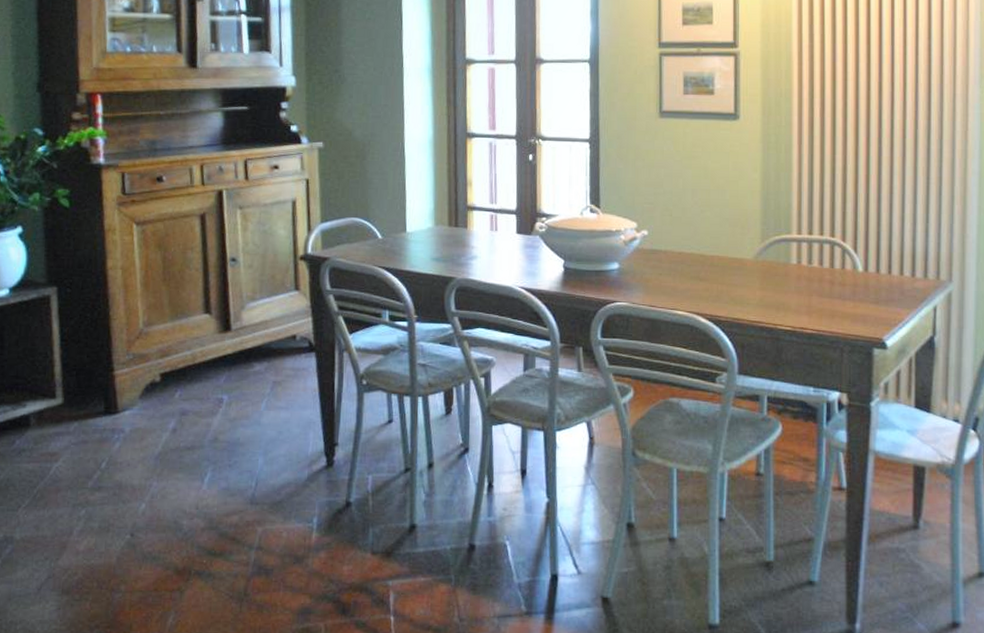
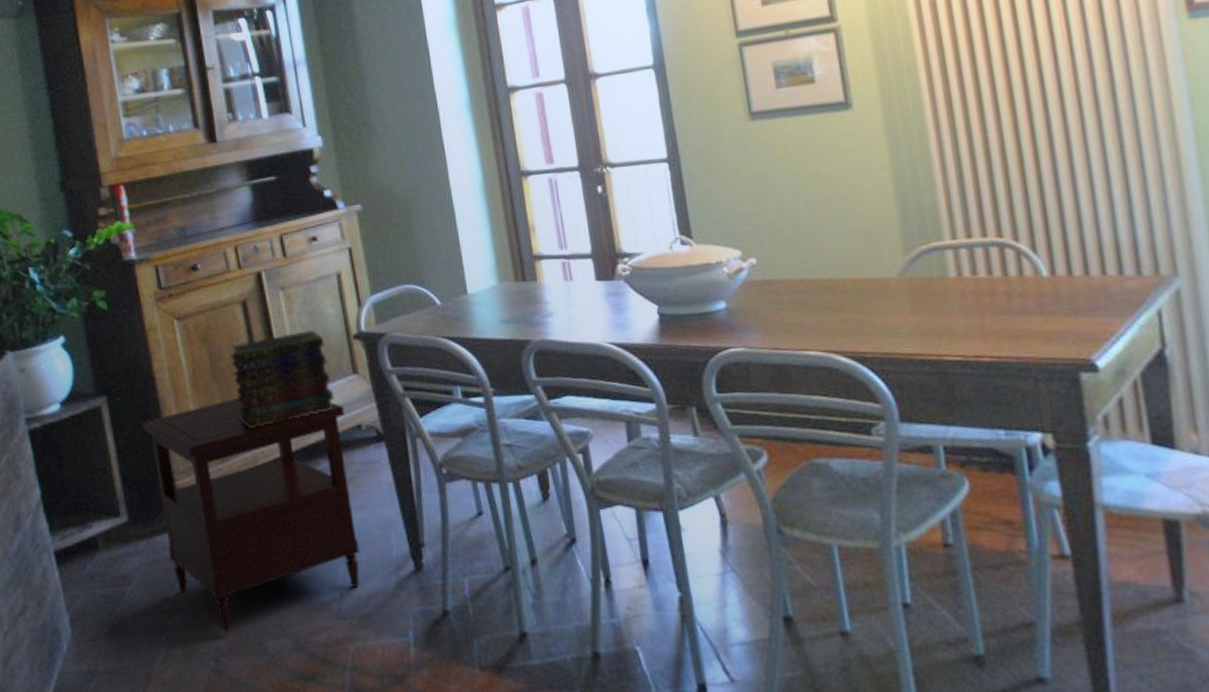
side table: none [89,300,283,510] -> present [142,397,360,632]
book stack: none [183,248,275,329] -> present [230,330,334,428]

